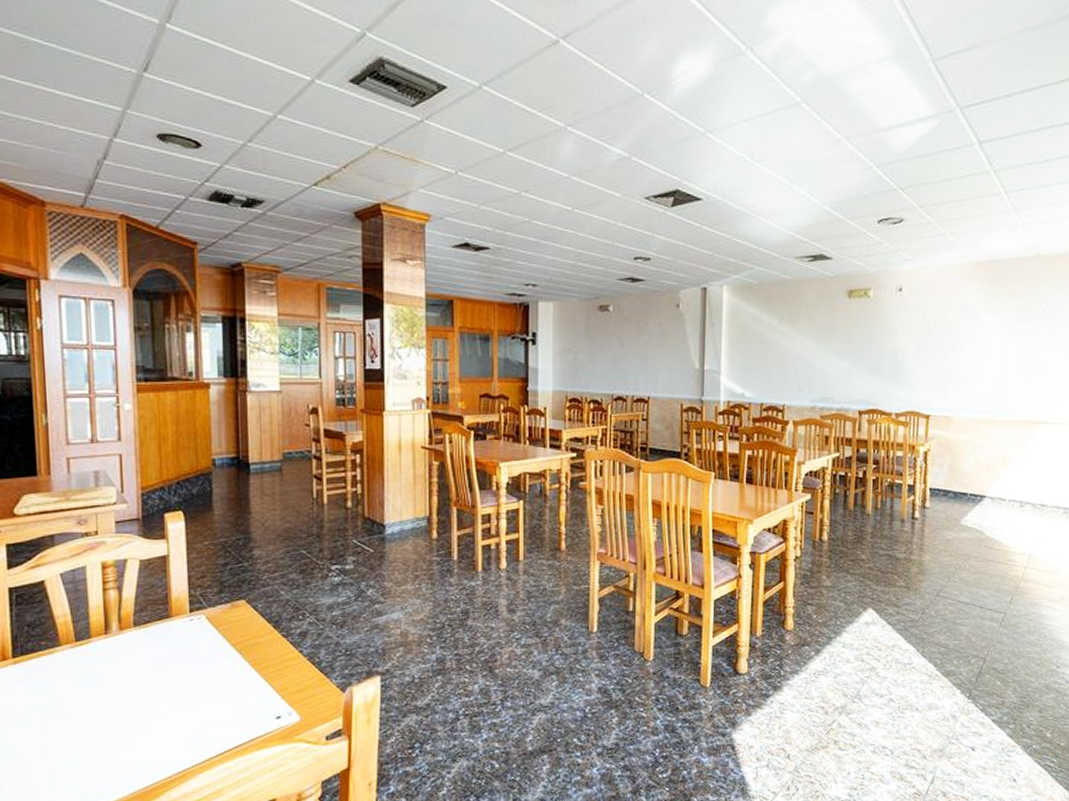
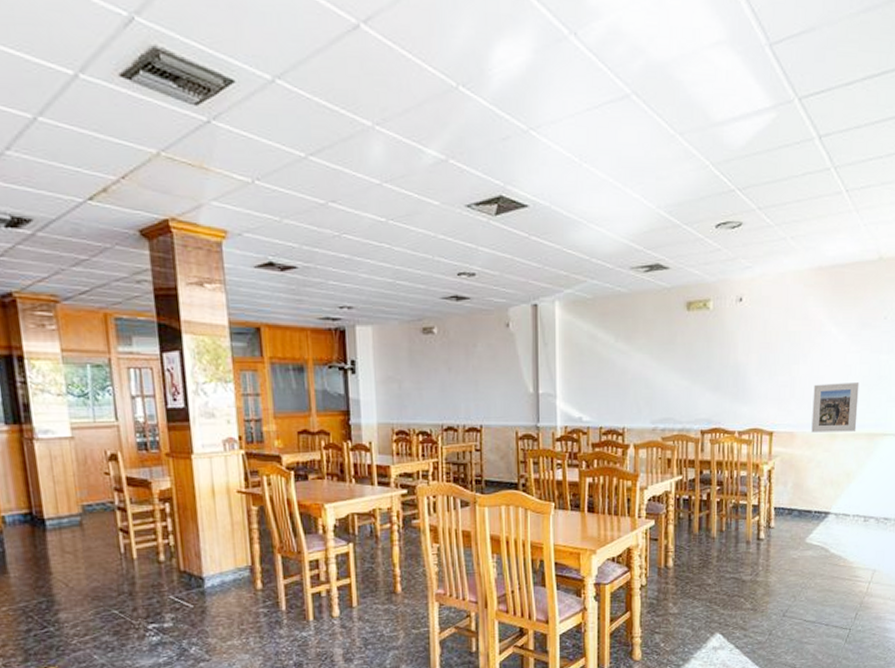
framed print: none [968,371,1017,419] -> present [811,382,859,433]

